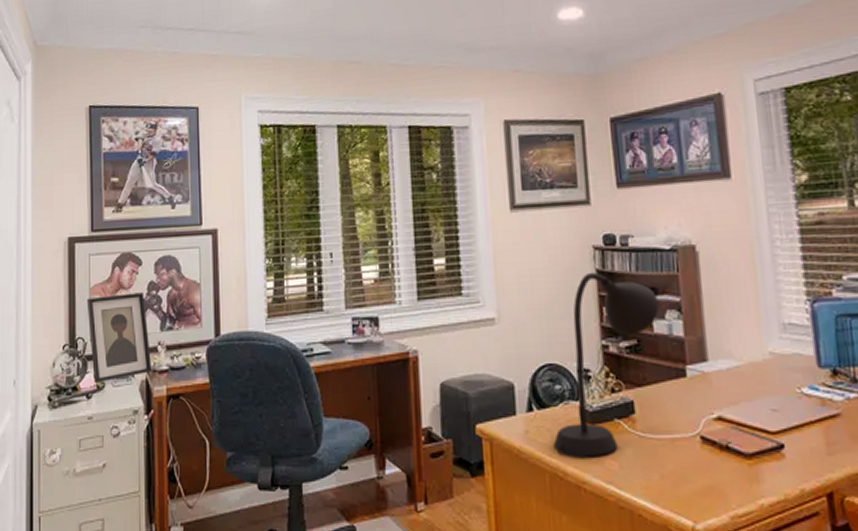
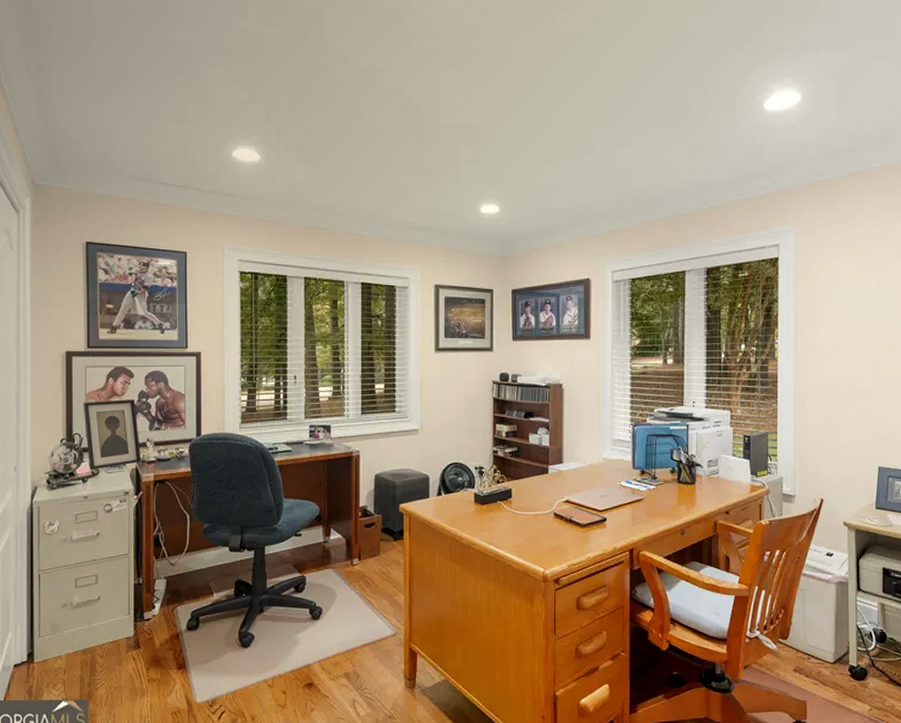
desk lamp: present [553,272,659,459] -> none [454,399,534,528]

